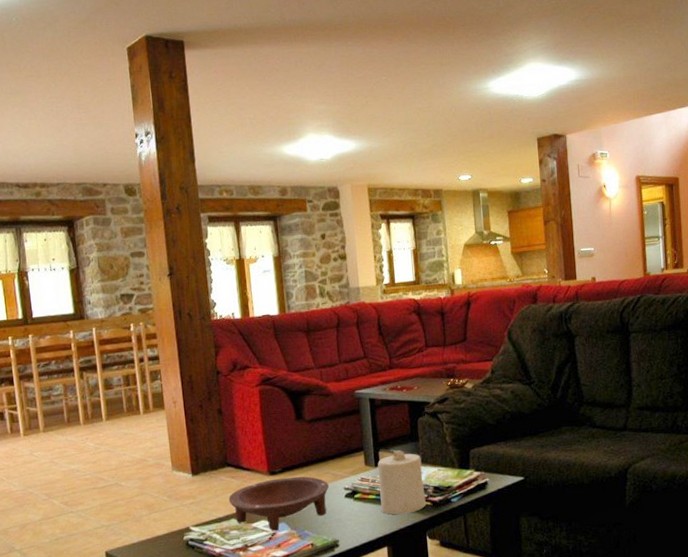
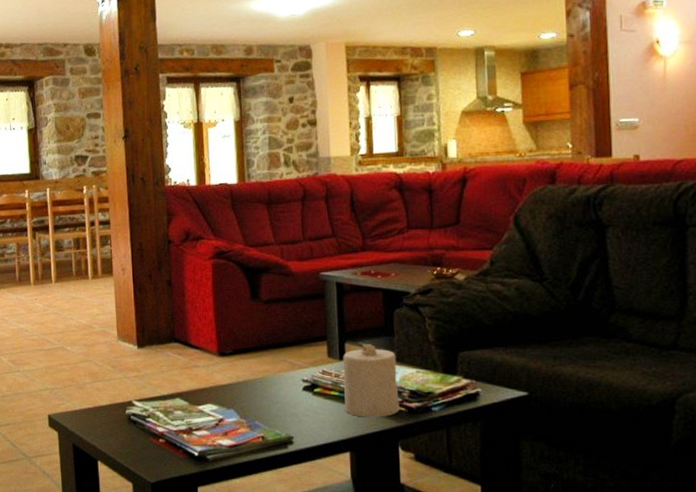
bowl: present [228,476,329,532] -> none [174,360,285,418]

